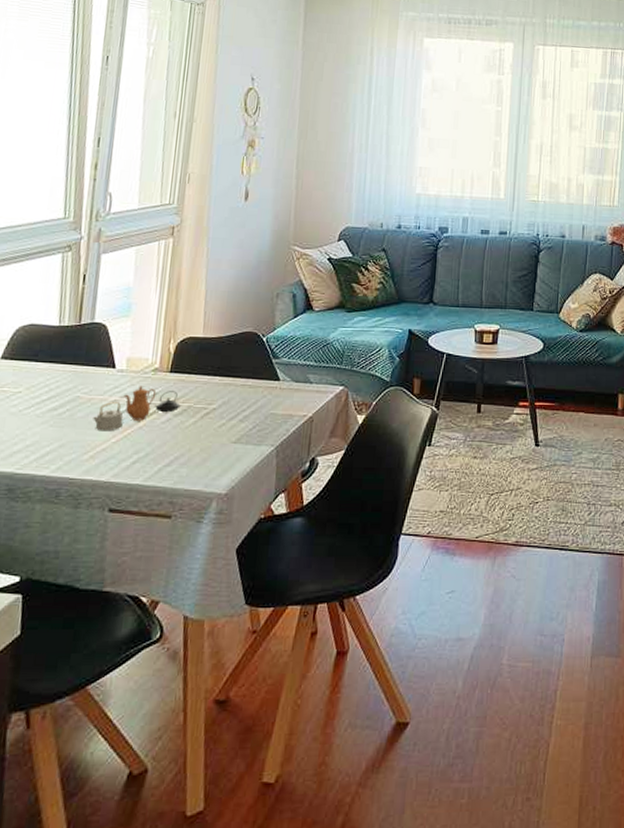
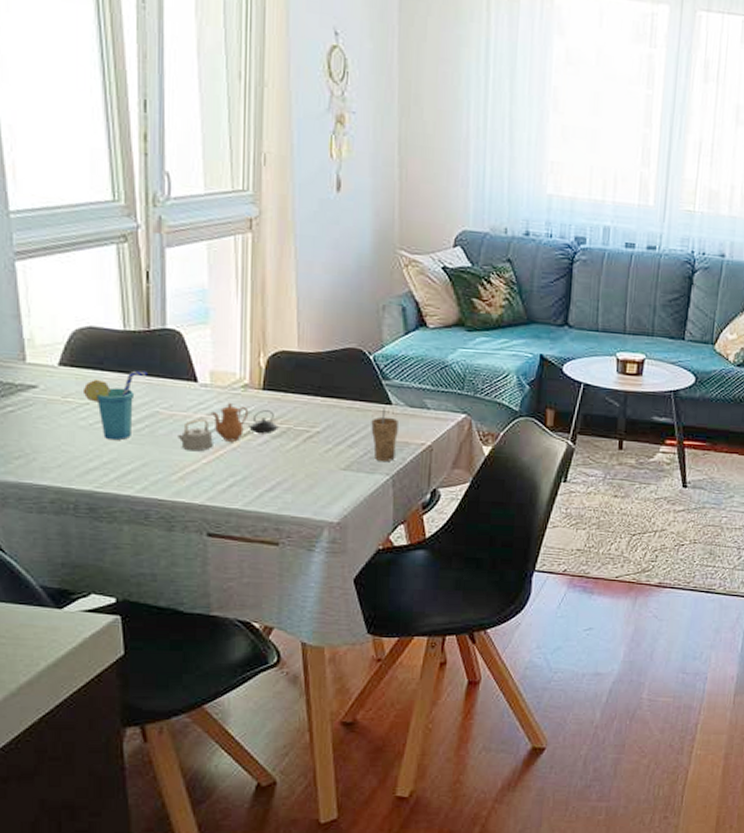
cup: none [17,360,74,425] -> present [82,370,147,441]
cup: none [260,384,285,433] -> present [371,408,398,461]

